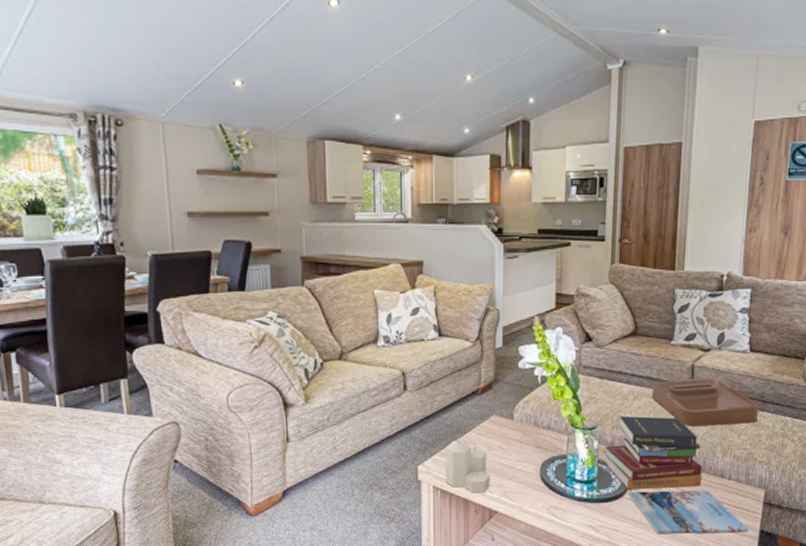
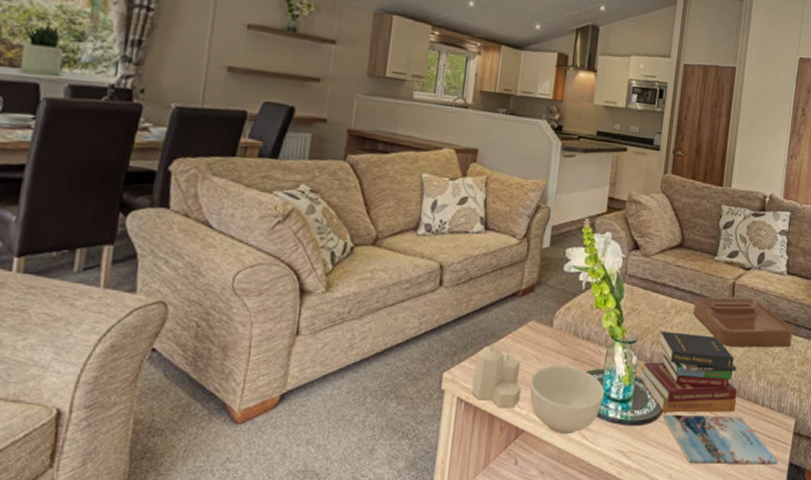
bowl: none [498,453,569,514] -> present [530,365,605,435]

